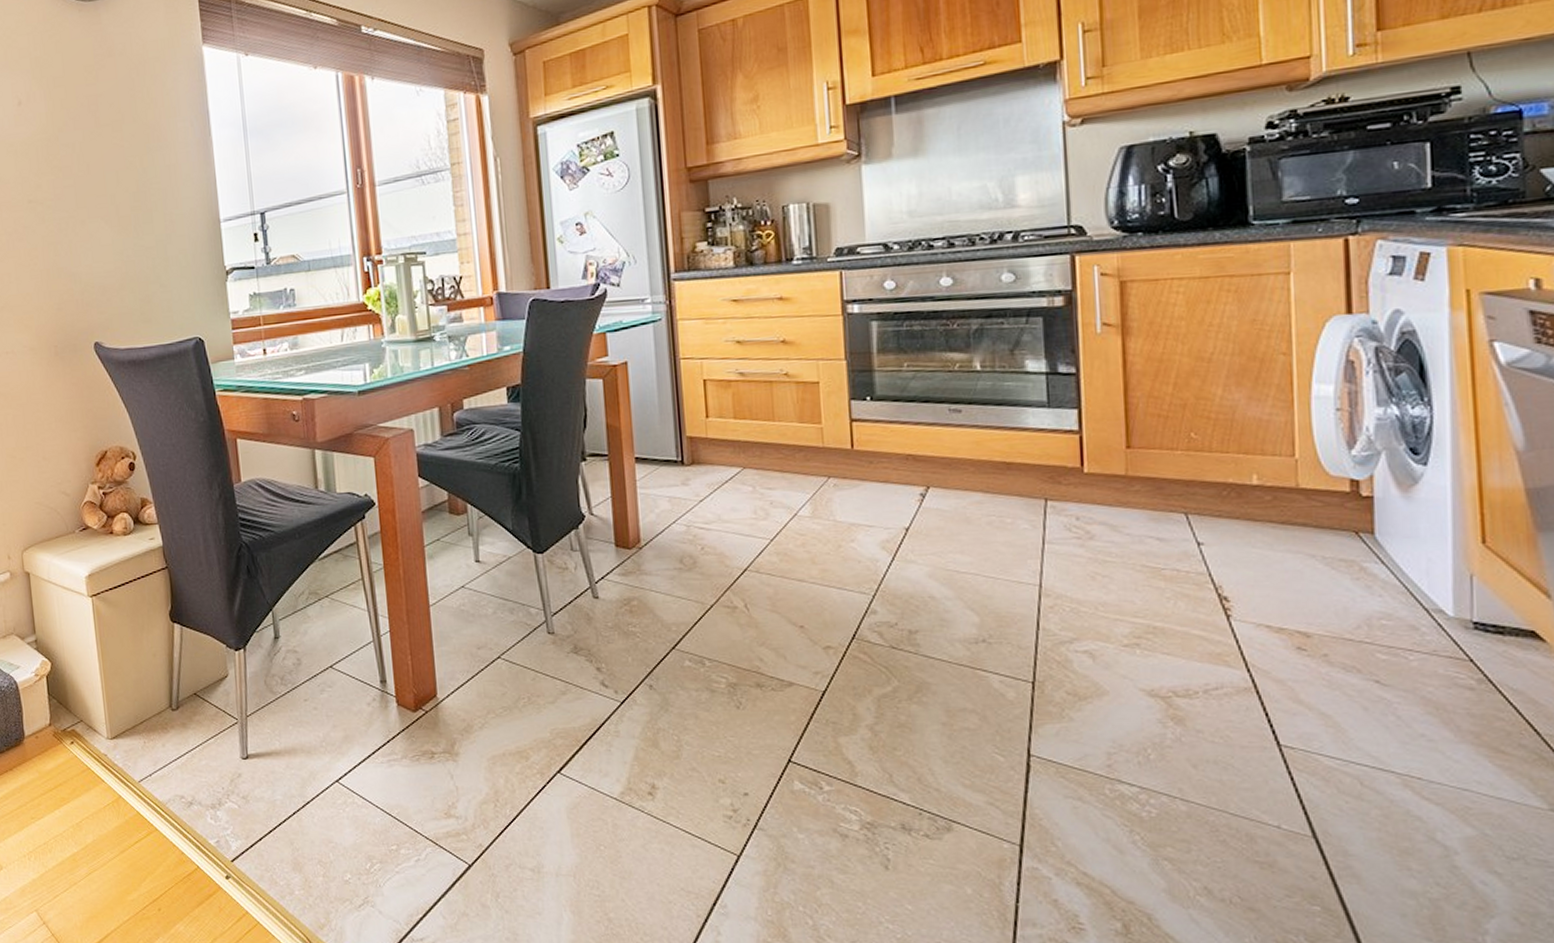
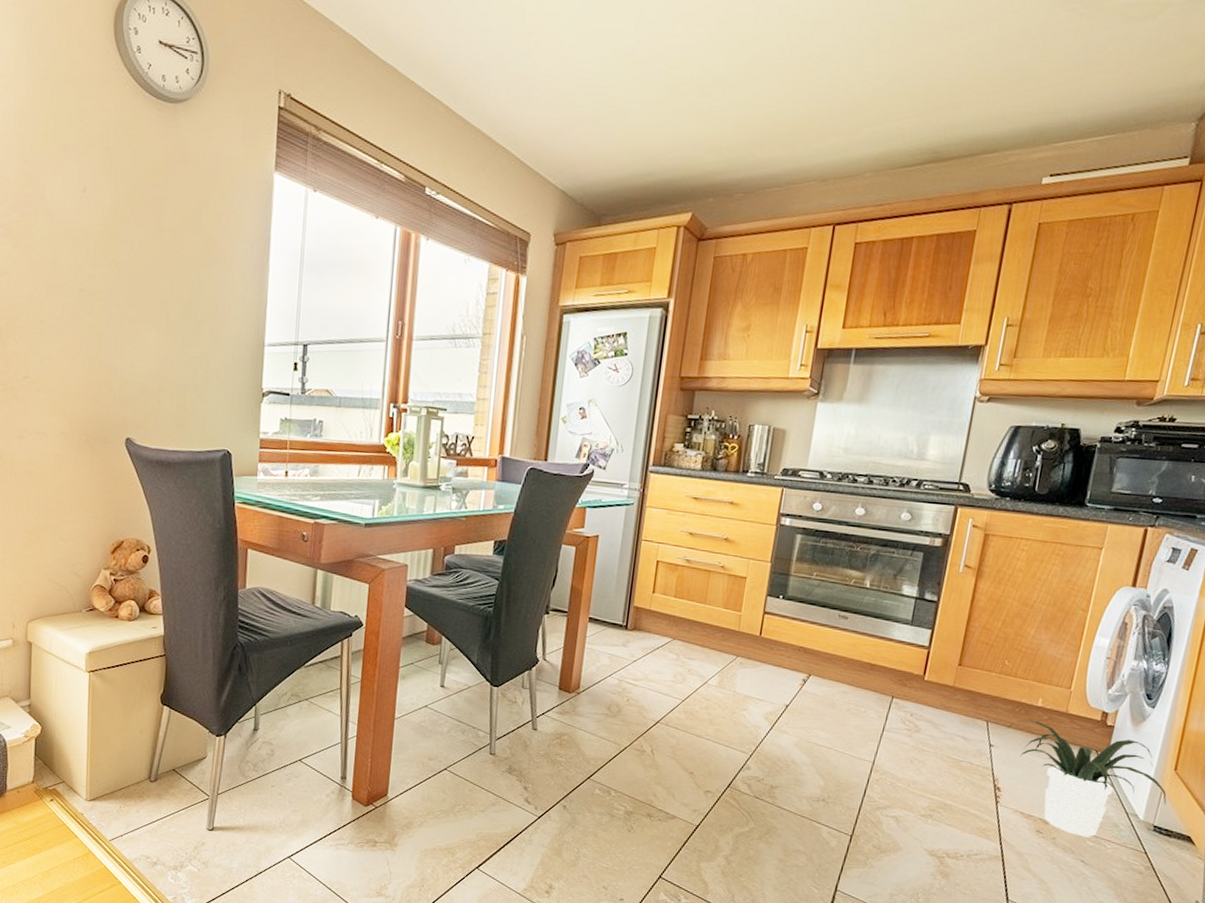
potted plant: none [1217,503,1484,649] -> present [1007,719,1167,837]

